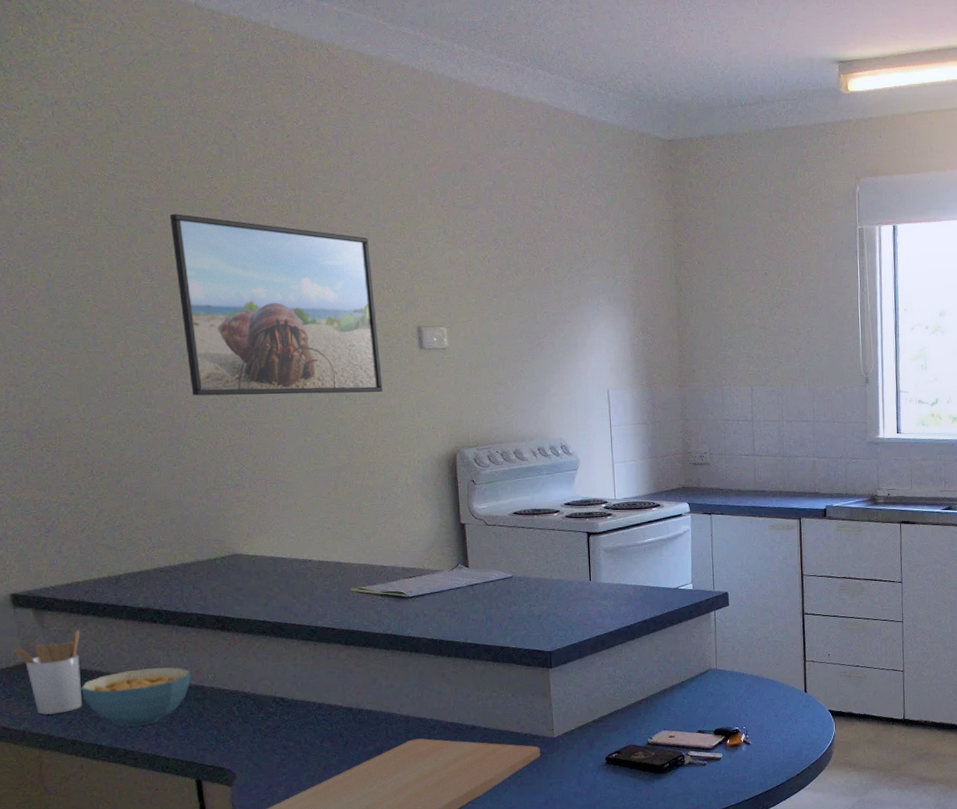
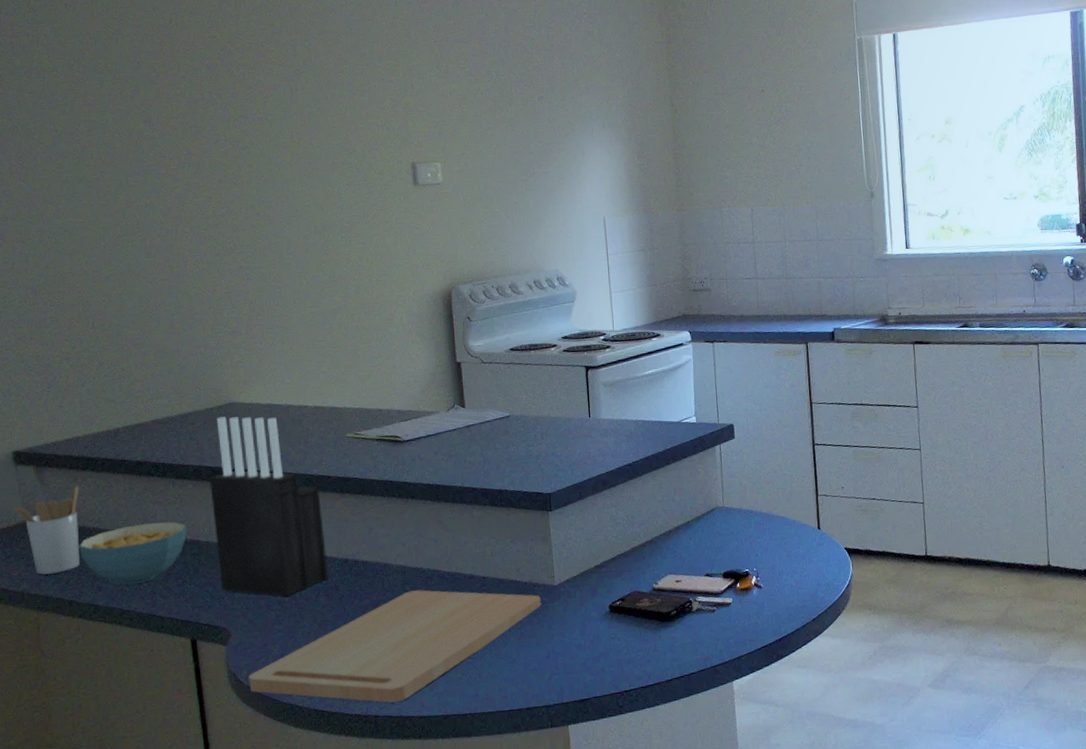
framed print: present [170,214,383,396] -> none [172,64,378,244]
knife block: none [213,567,333,742] -> present [210,417,329,597]

